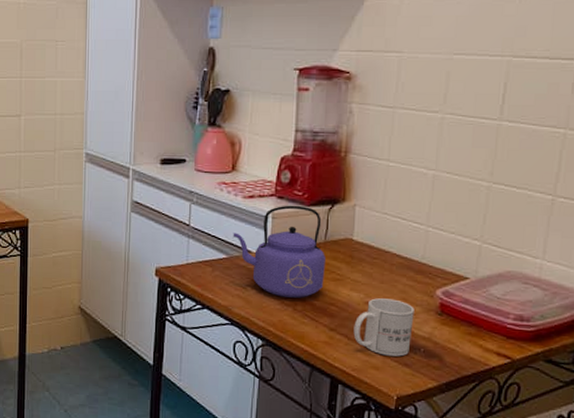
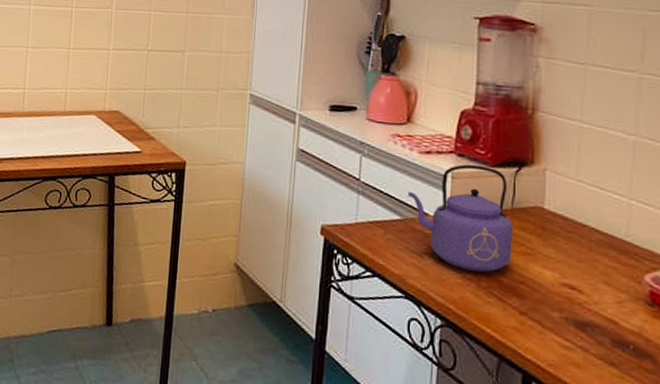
mug: present [353,298,414,357] -> none [548,279,620,353]

